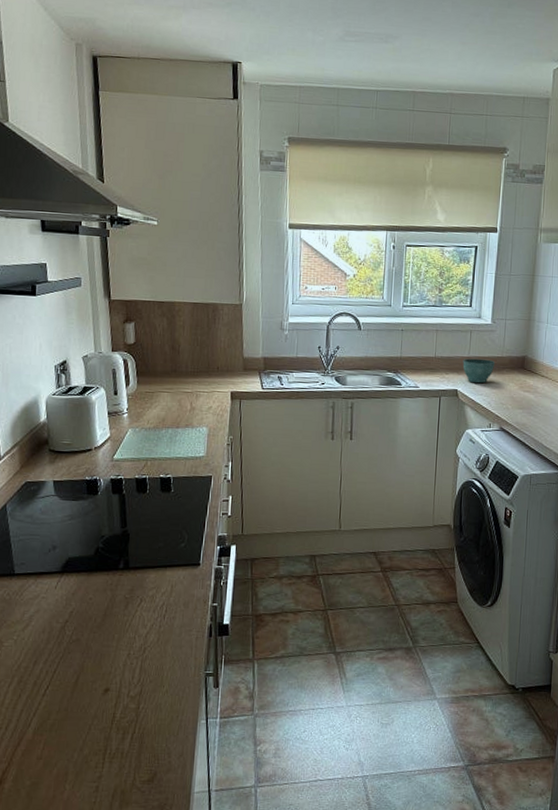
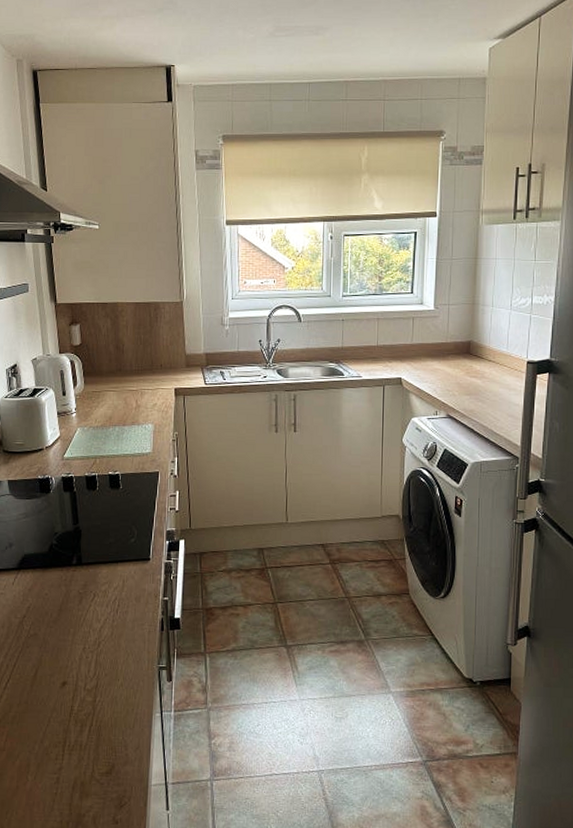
flower pot: present [463,358,496,384] -> none [406,345,440,371]

